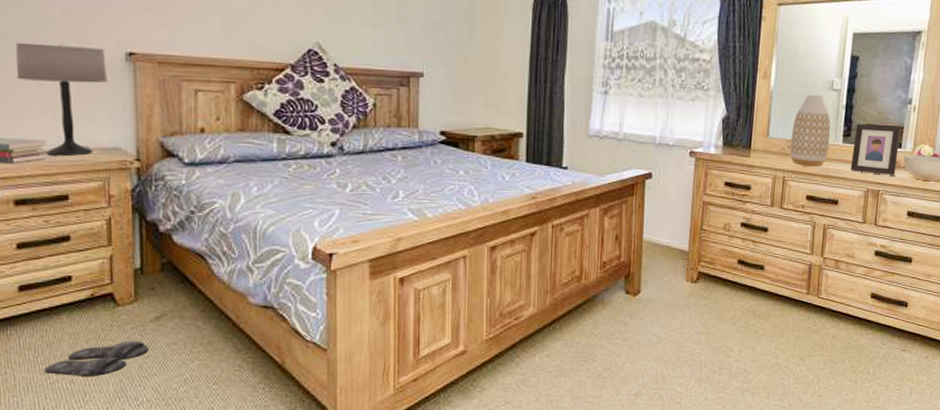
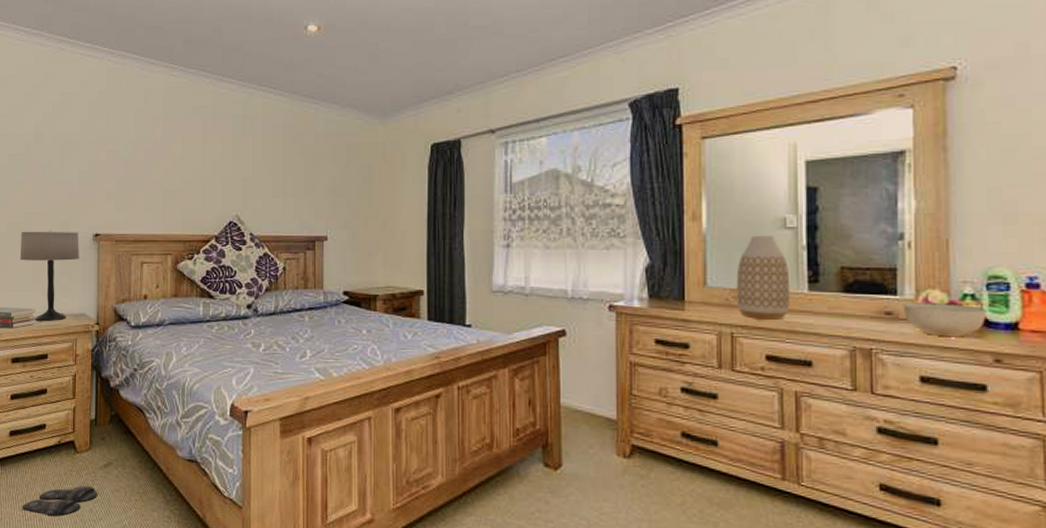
picture frame: present [850,123,901,175] -> none [824,266,894,330]

